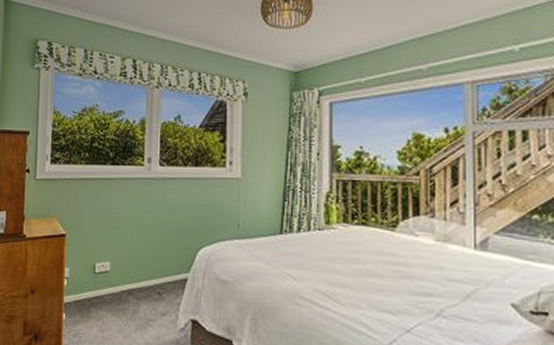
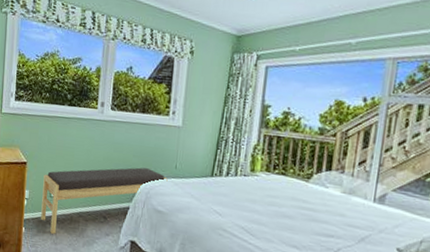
bench: none [84,230,230,320] -> present [41,167,168,235]

